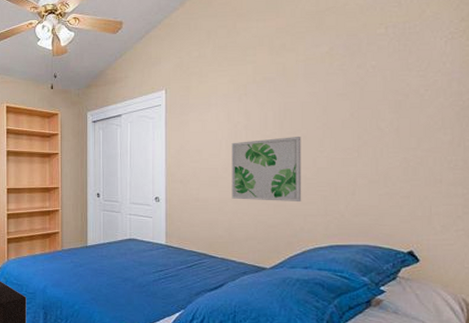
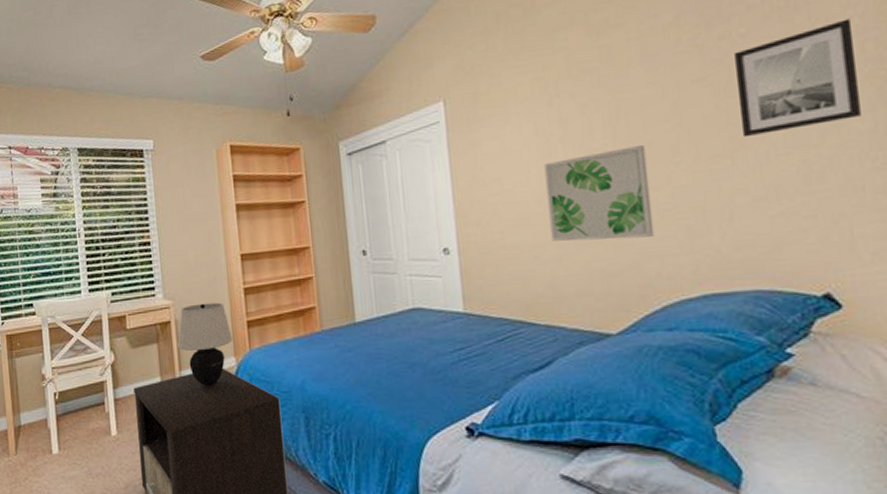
wall art: none [366,63,445,138] -> present [734,18,861,138]

